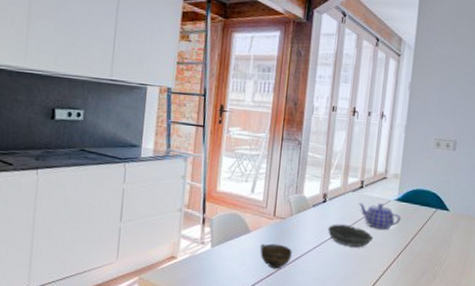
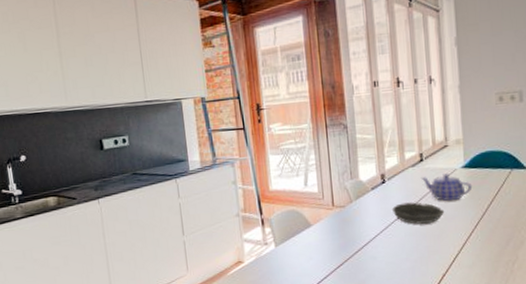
cup: present [260,243,292,269] -> none [325,233,359,259]

